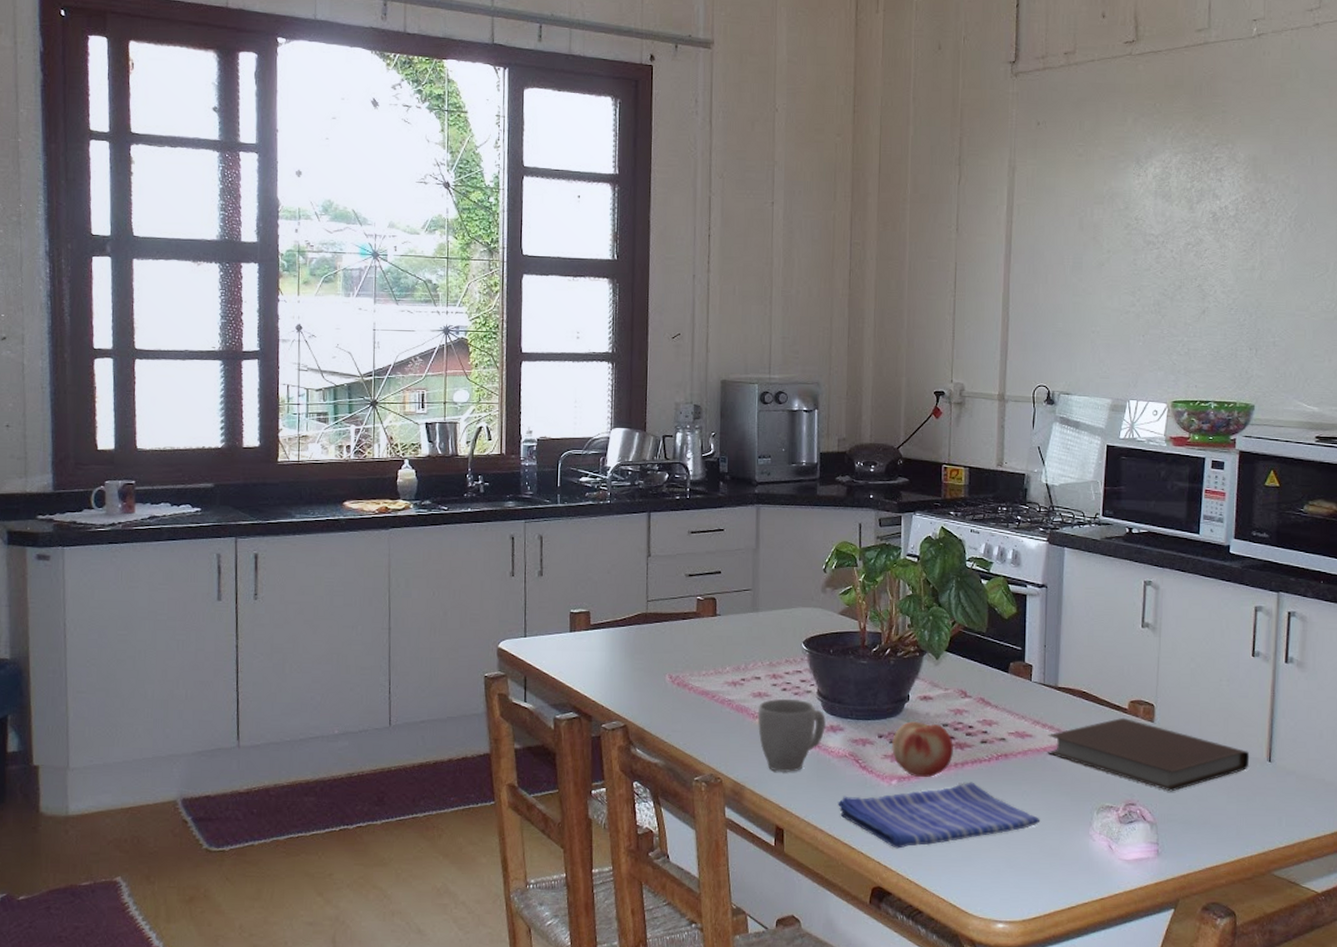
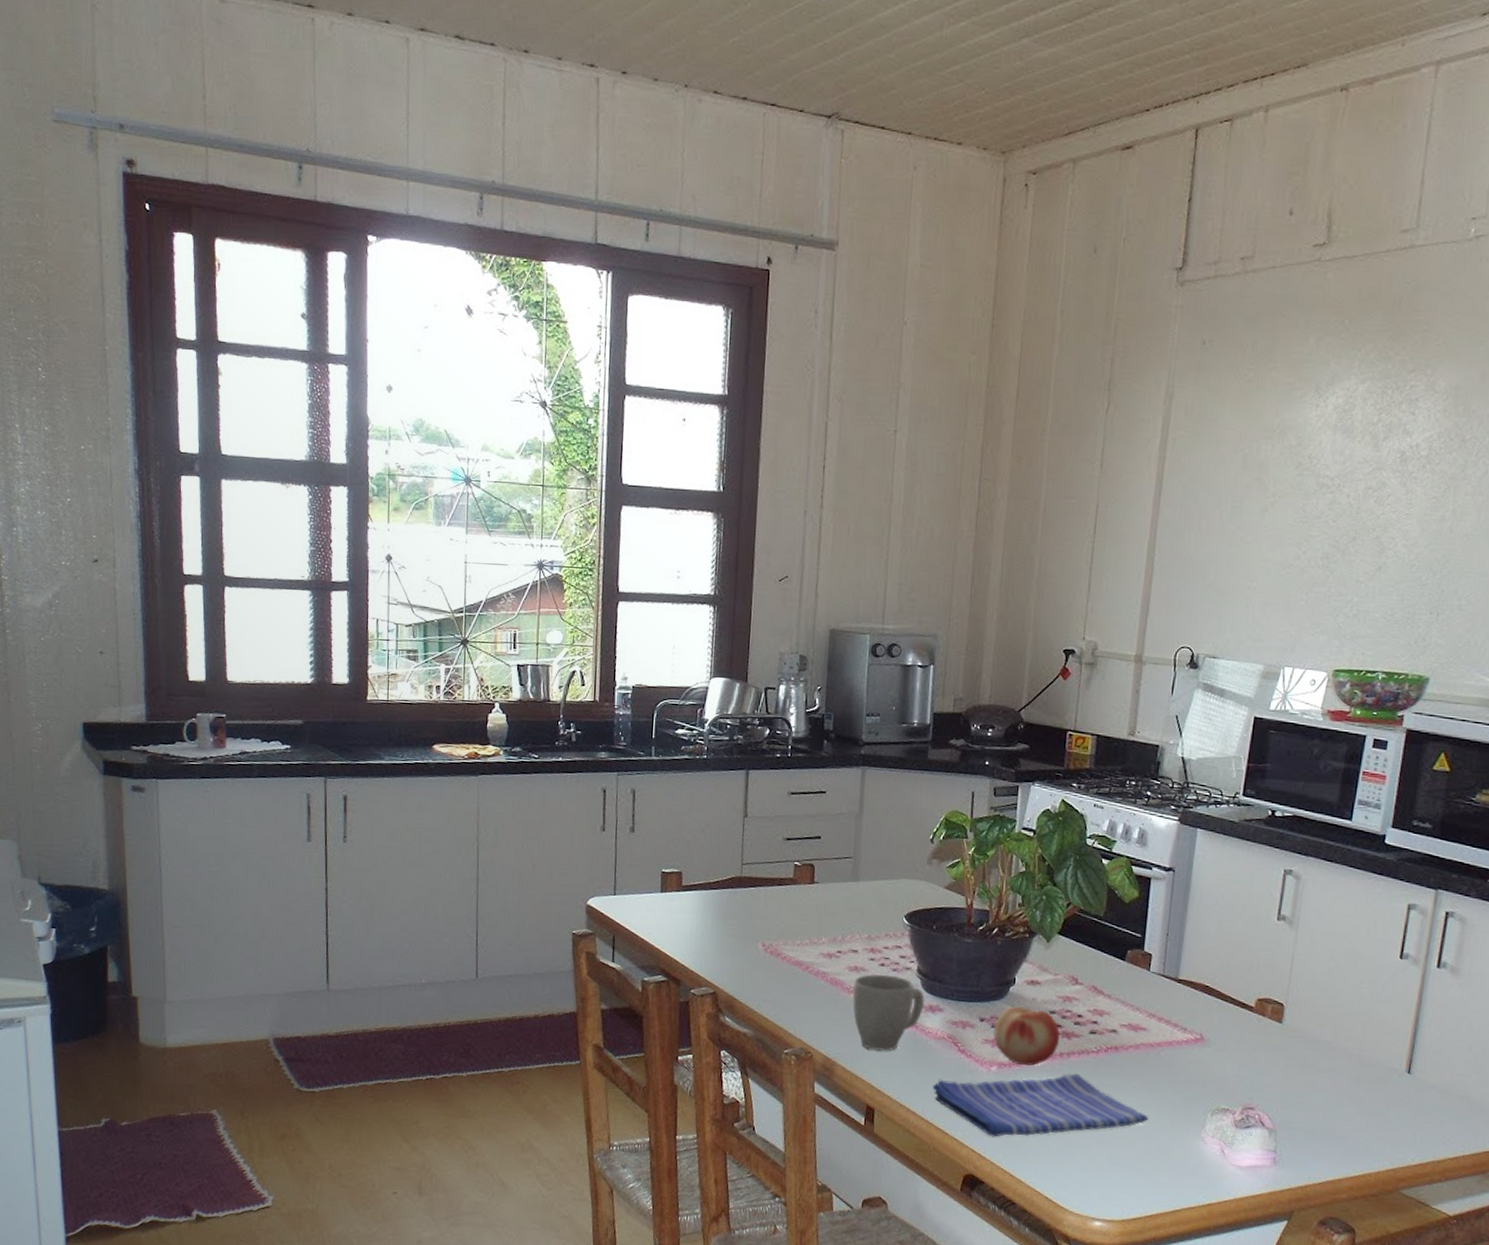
notebook: present [1047,718,1250,792] -> none [1161,1016,1387,1098]

